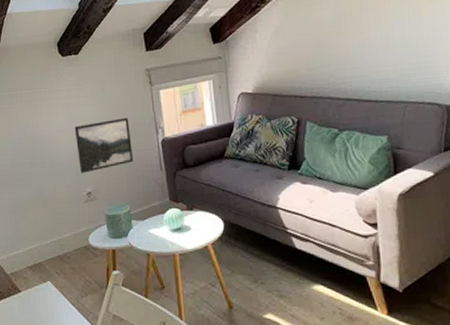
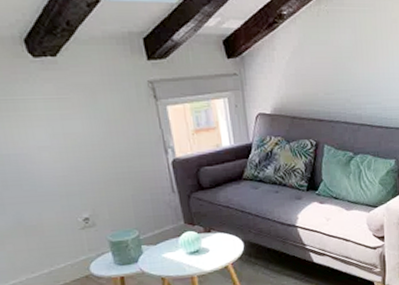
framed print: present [74,117,133,174] -> none [59,135,139,198]

